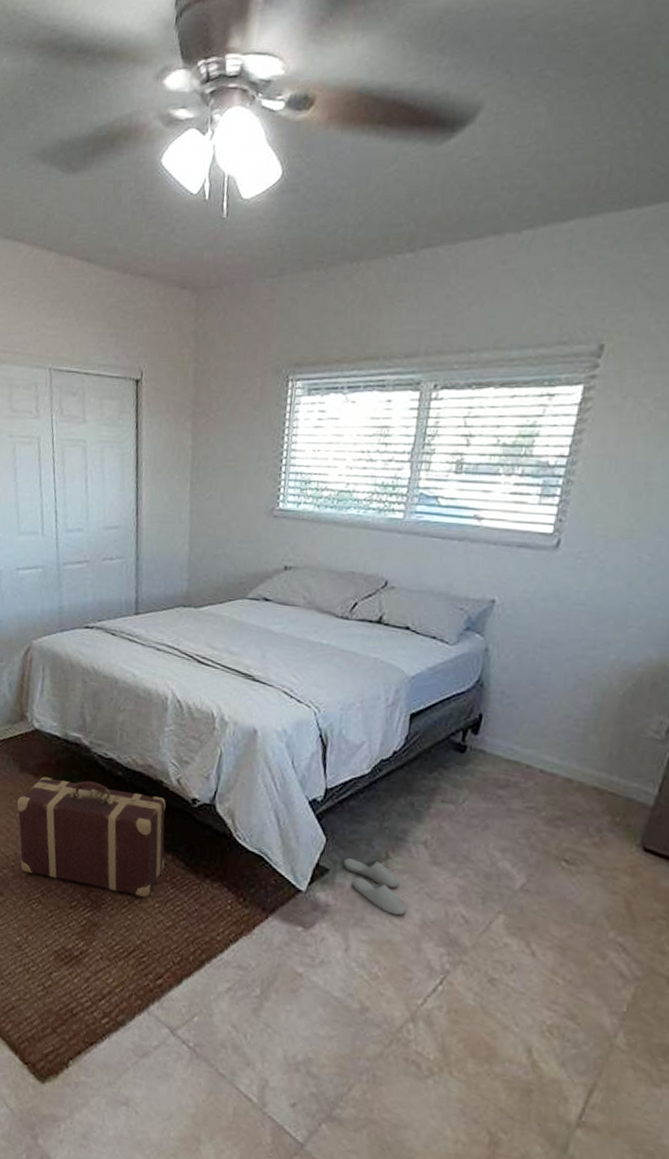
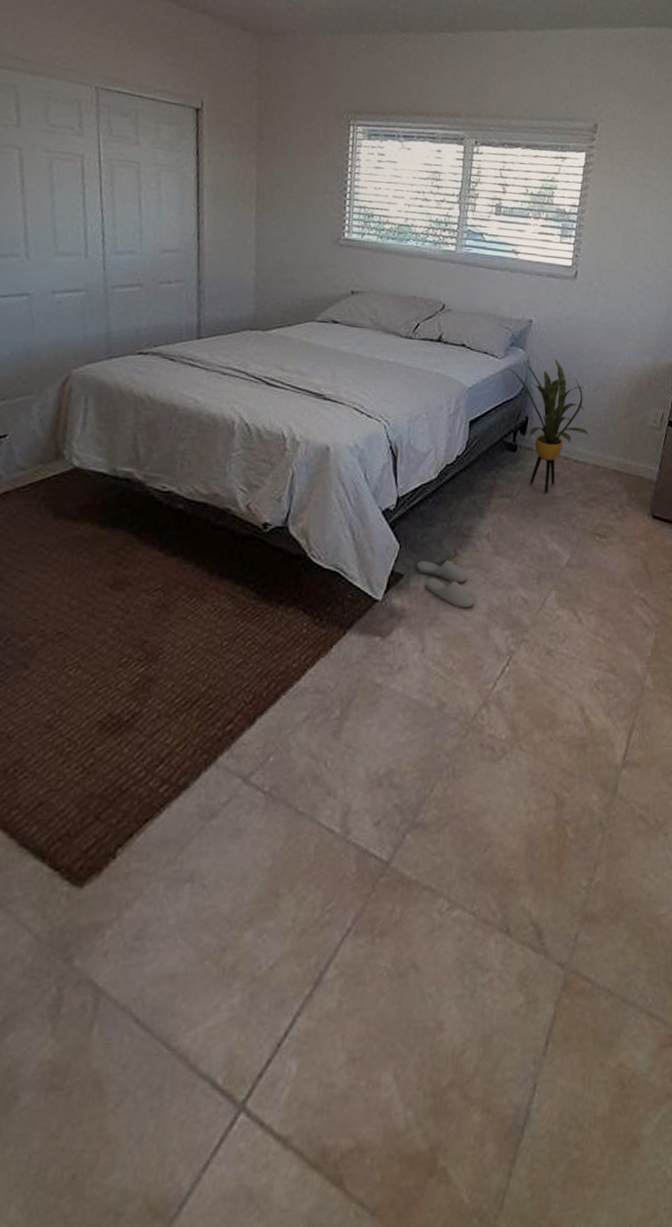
suitcase: present [17,776,166,897] -> none [49,518,234,637]
house plant: none [457,647,562,805] -> present [506,358,589,493]

